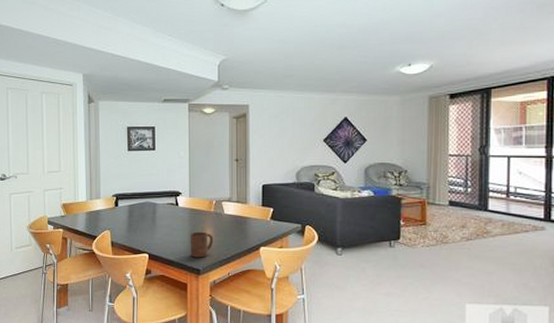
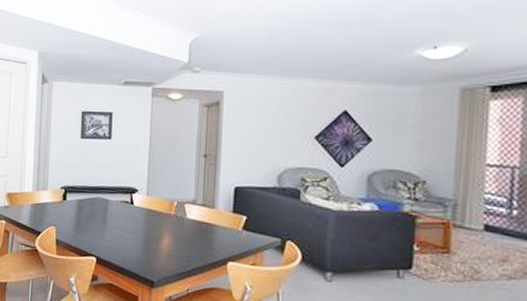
cup: present [190,231,214,258] -> none [144,236,172,268]

